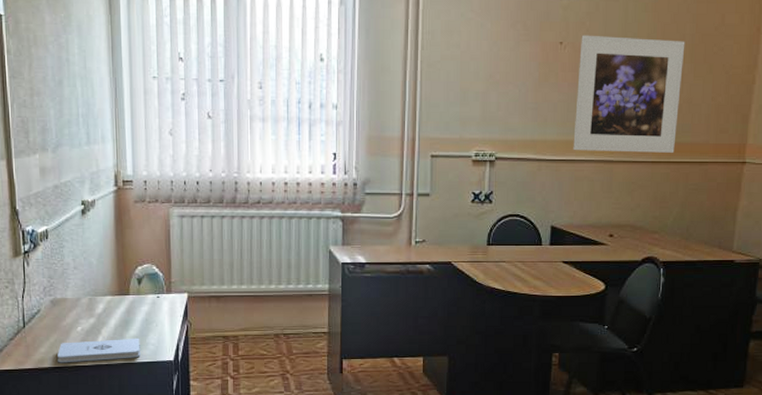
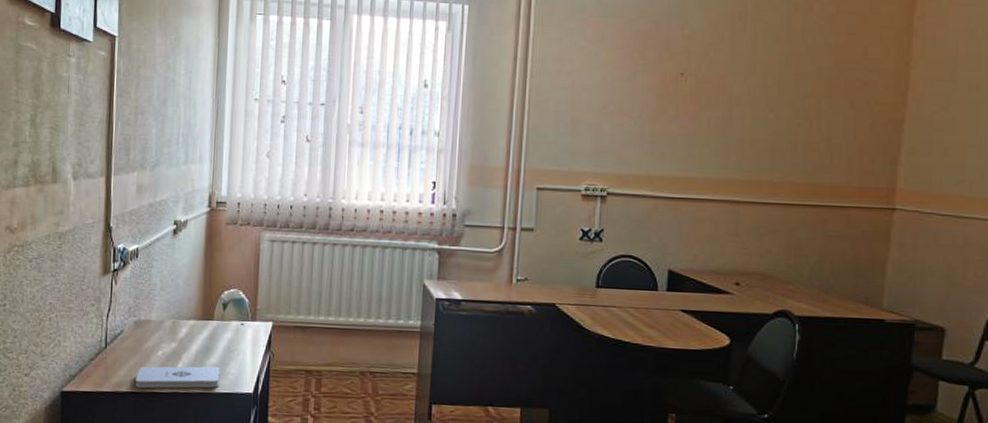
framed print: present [573,35,685,153] -> none [694,66,822,195]

